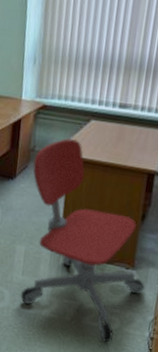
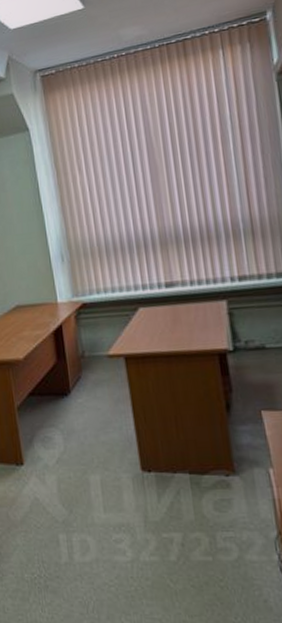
office chair: present [20,138,145,343] -> none [86,333,256,581]

